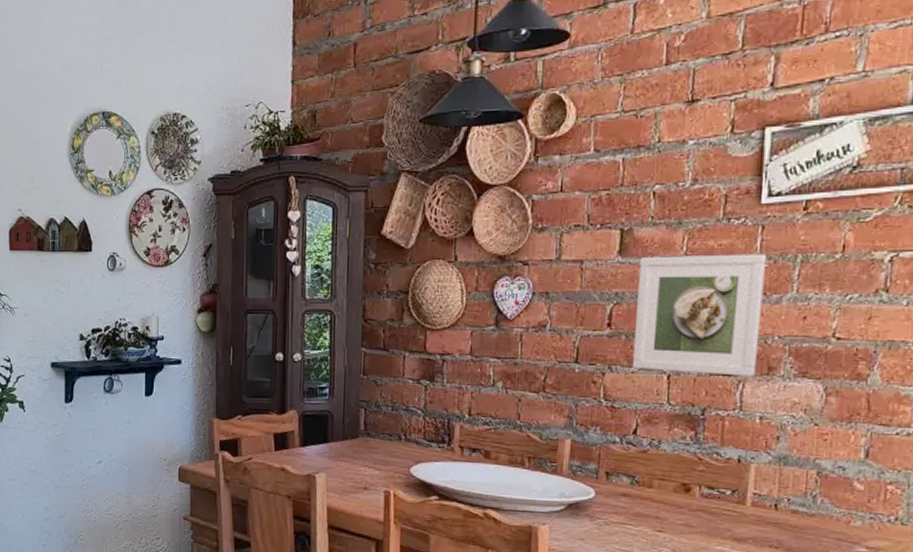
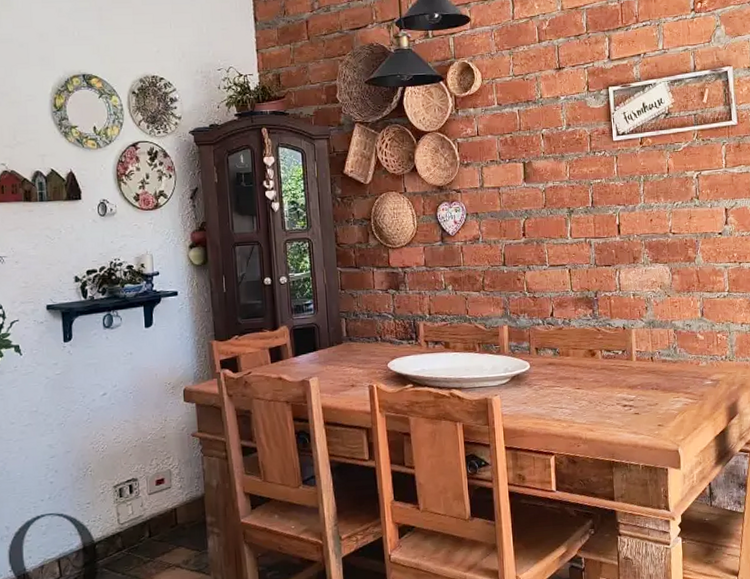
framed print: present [632,254,766,377] -> none [539,176,626,267]

